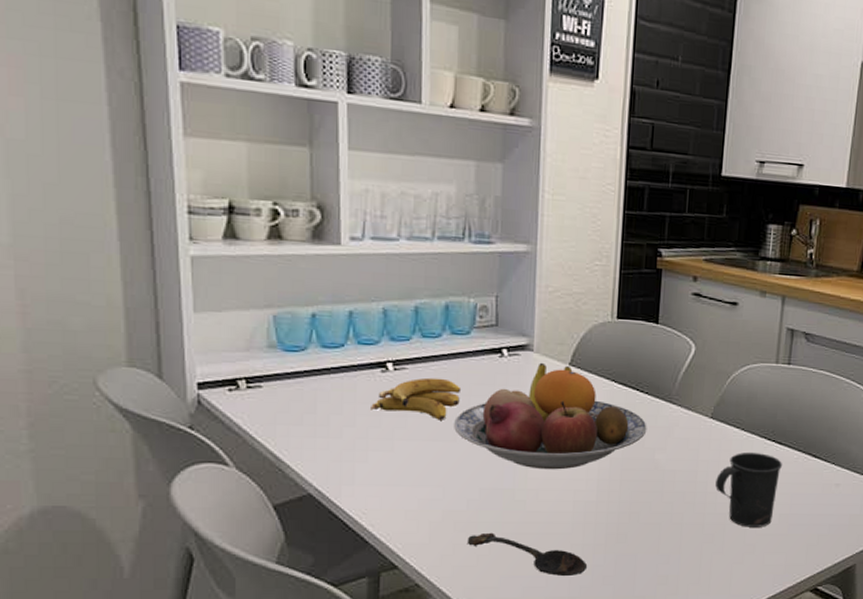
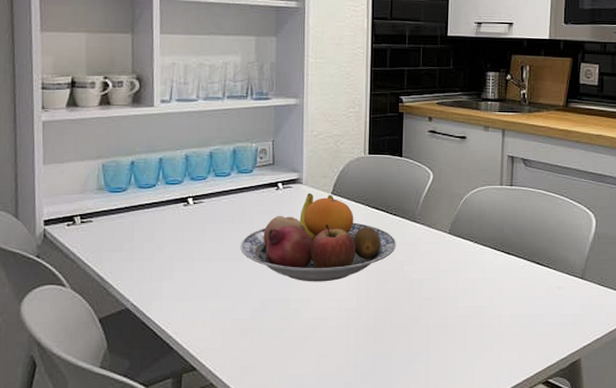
banana: present [371,377,462,420] -> none [175,209,246,243]
spoon: present [467,532,588,577] -> none [251,337,351,375]
mug: present [715,452,782,527] -> none [455,261,511,327]

